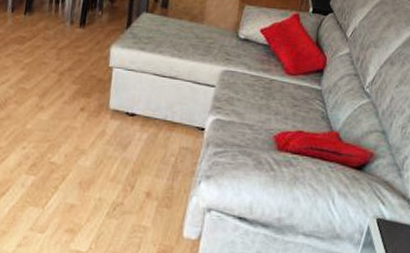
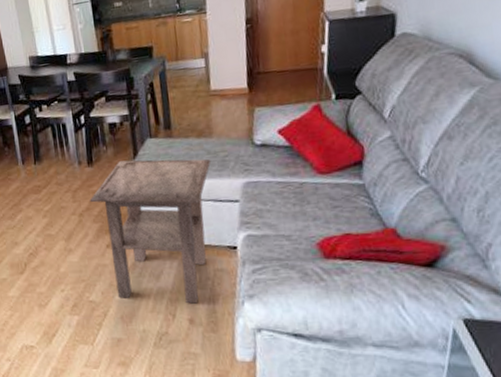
side table: none [73,28,198,178] -> present [89,159,211,304]

